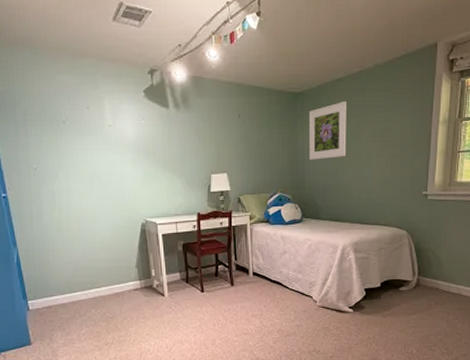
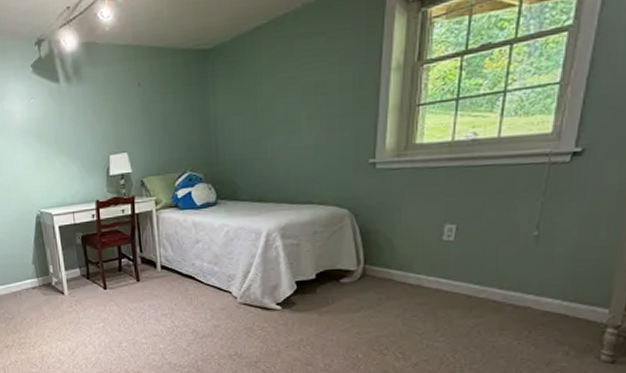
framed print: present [308,102,347,160] -> none [222,54,270,130]

